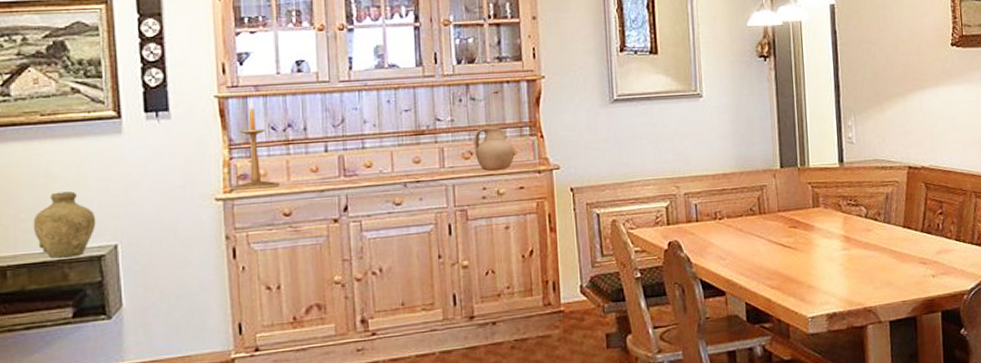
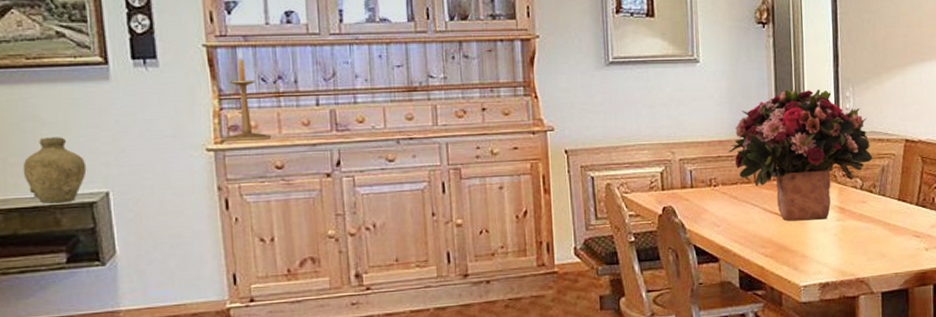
ceramic pitcher: present [474,127,515,172] -> none [467,86,509,131]
bouquet: none [732,119,877,252] -> present [728,89,873,221]

